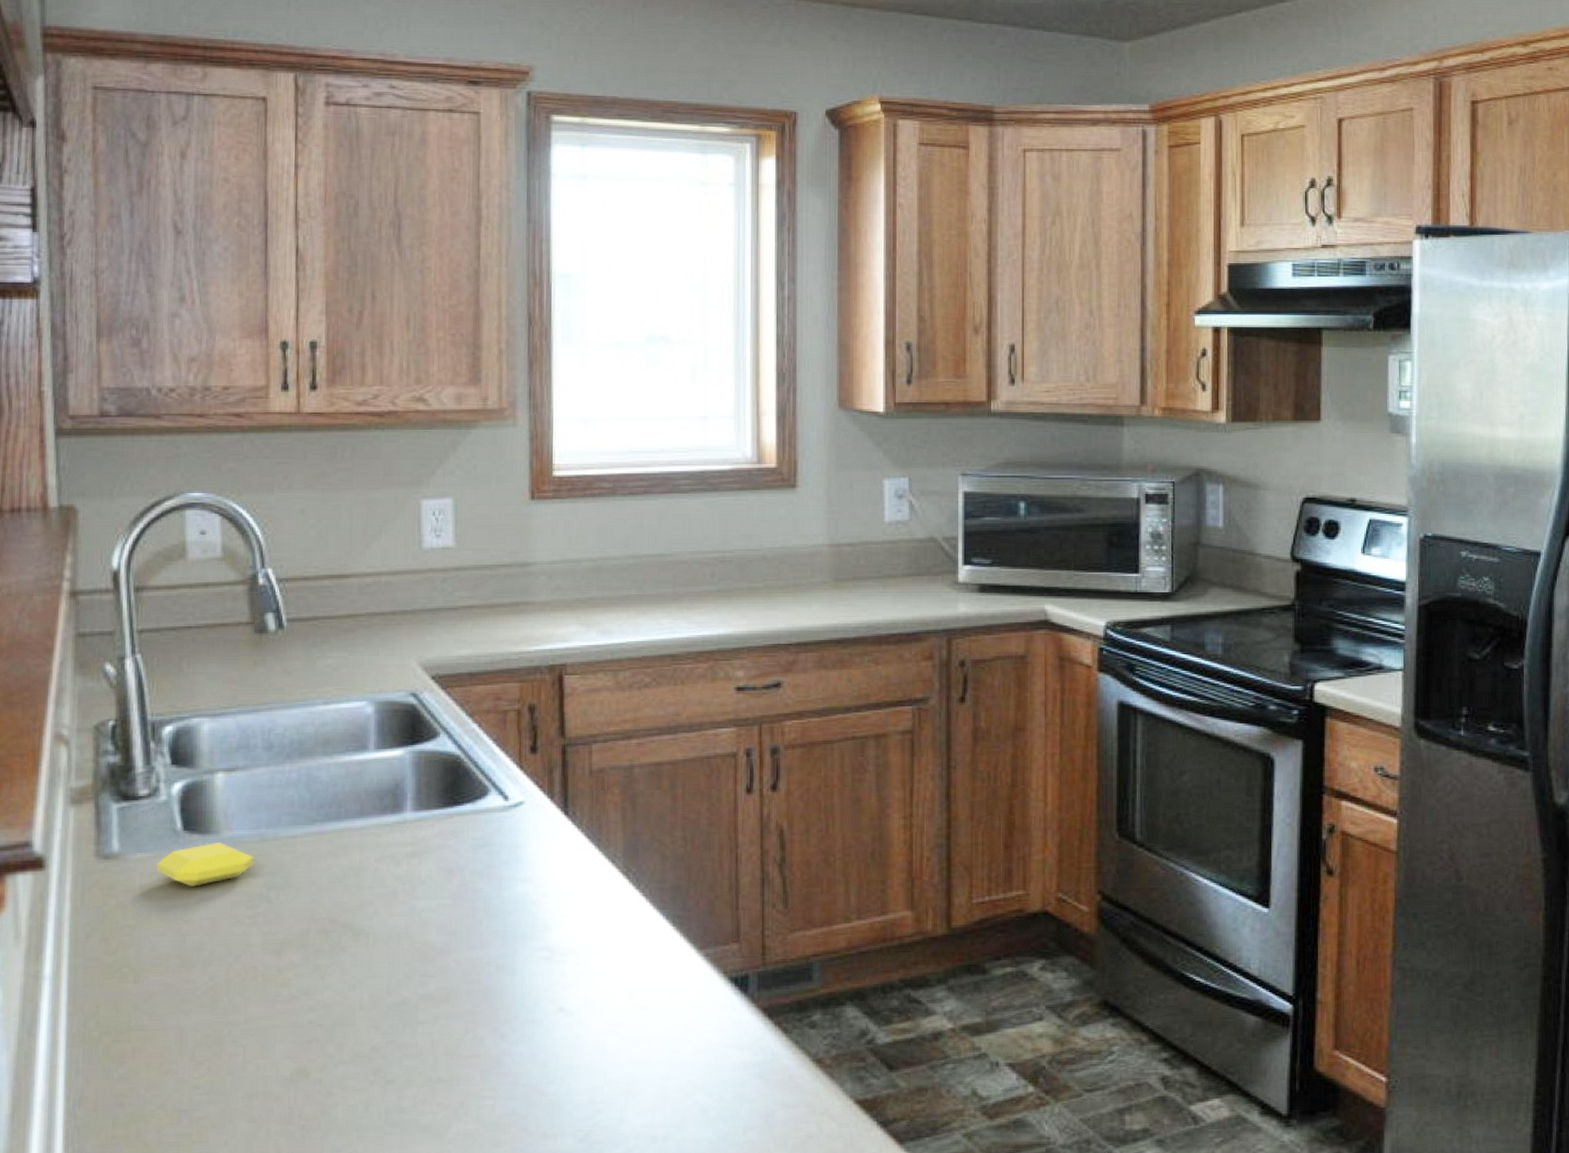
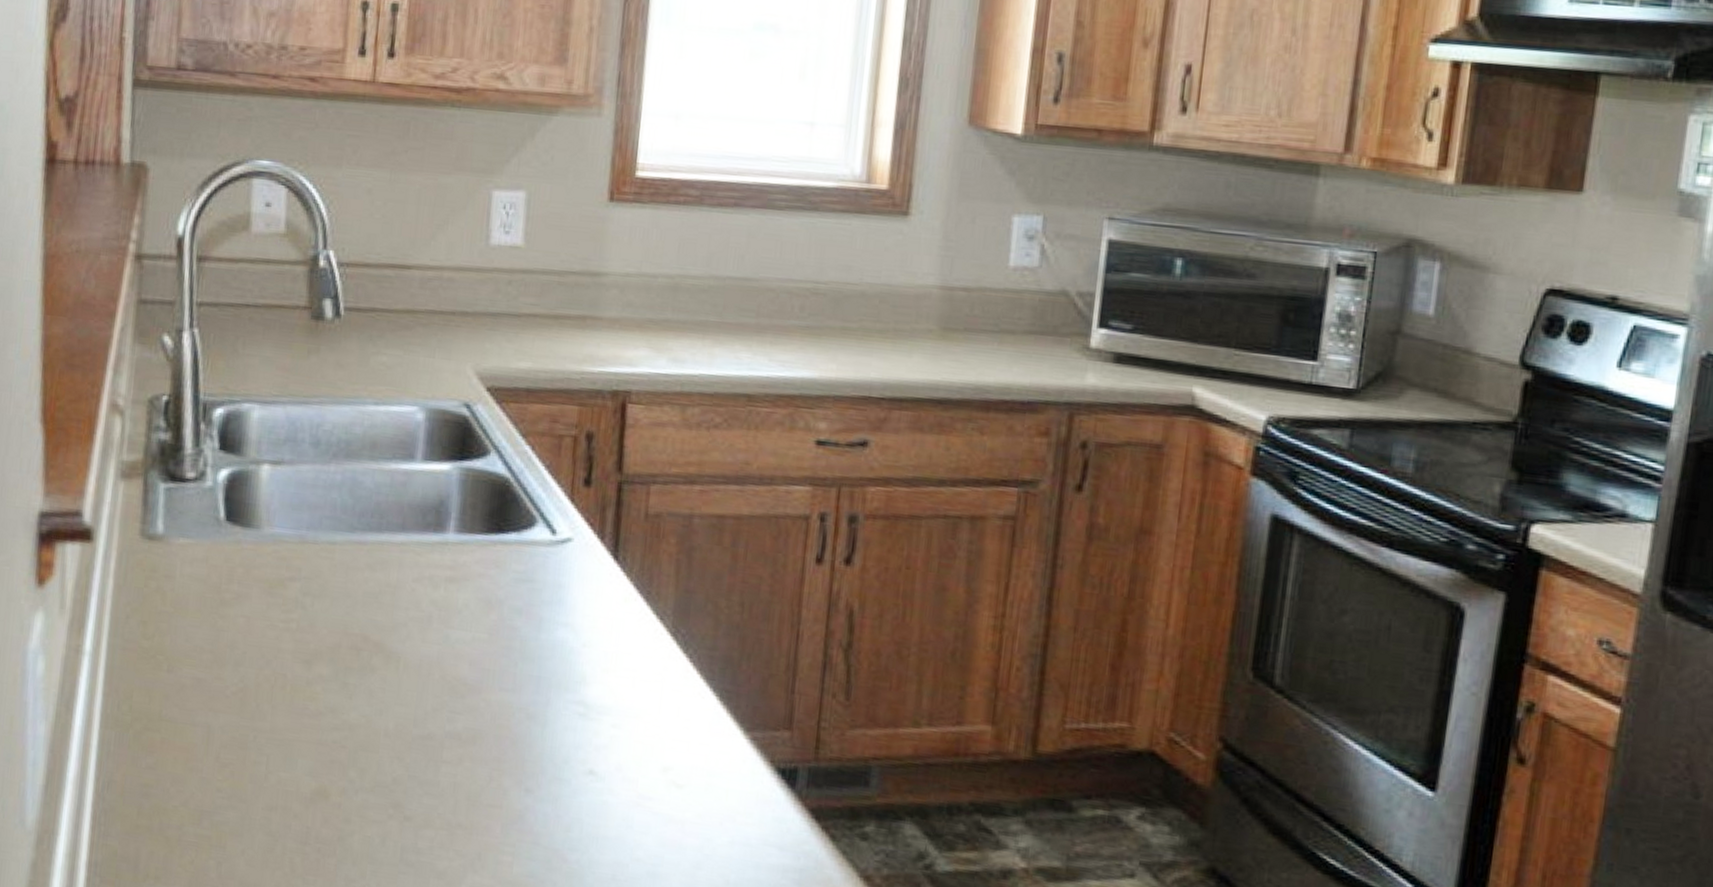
soap bar: present [156,841,254,887] -> none [197,536,293,582]

